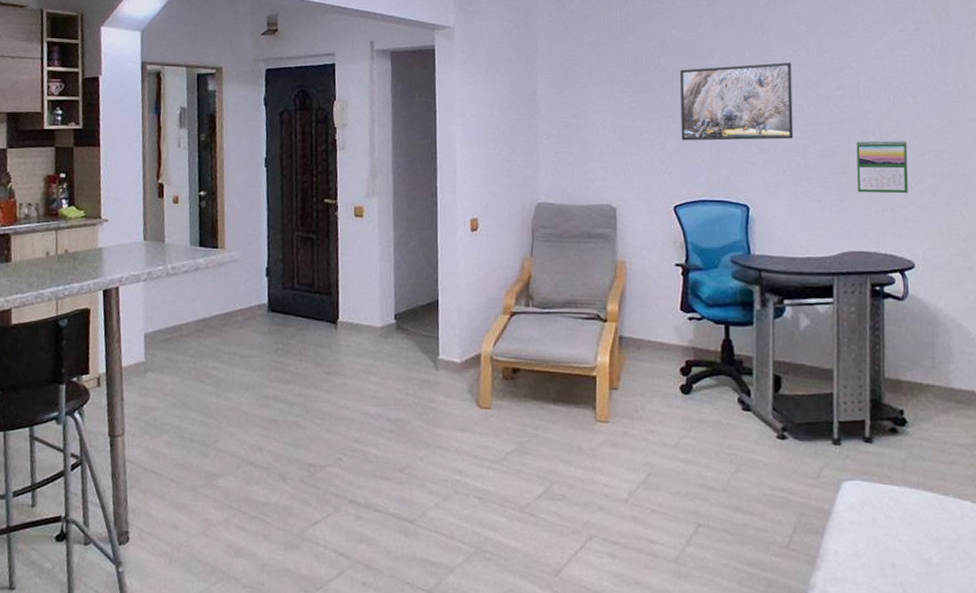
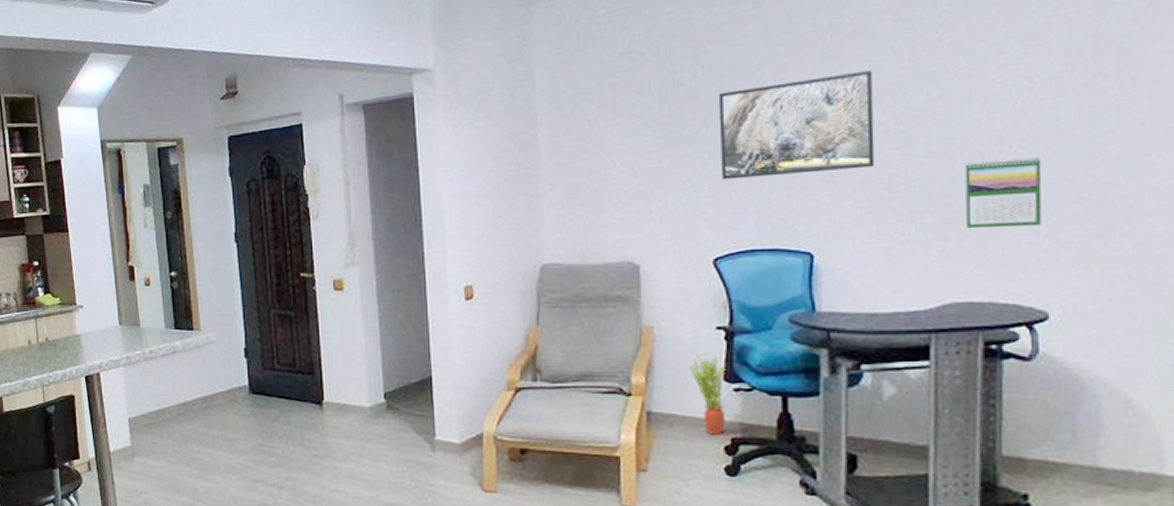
potted plant: none [653,285,683,358] -> present [689,353,727,435]

